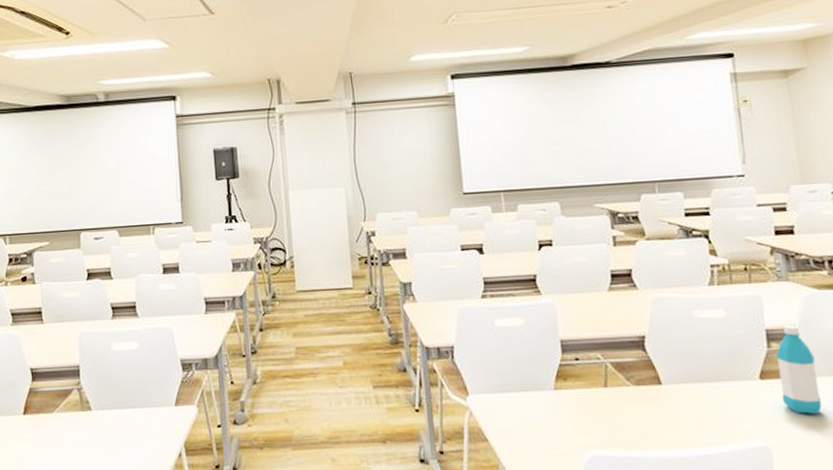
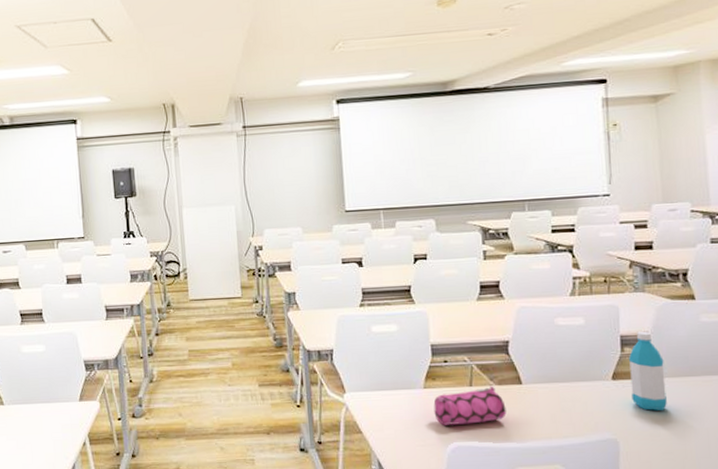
pencil case: none [565,386,646,432] -> present [433,386,506,425]

